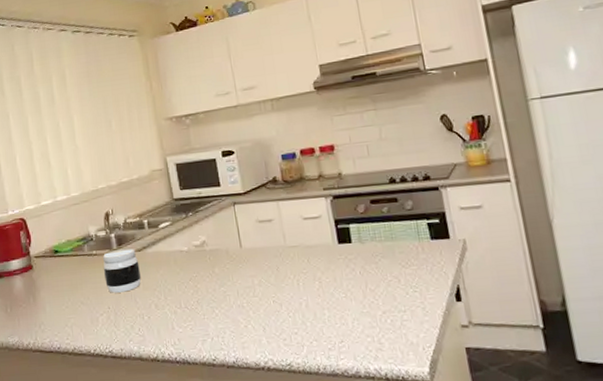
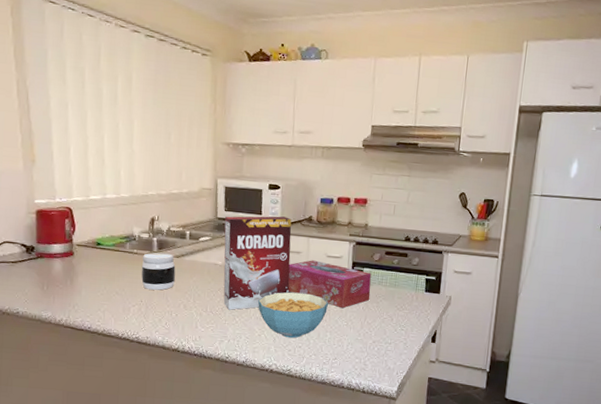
cereal box: none [182,183,269,302] -> present [223,216,292,310]
cereal bowl: none [236,266,319,325] -> present [258,292,328,339]
tissue box: none [262,226,366,278] -> present [287,260,371,309]

